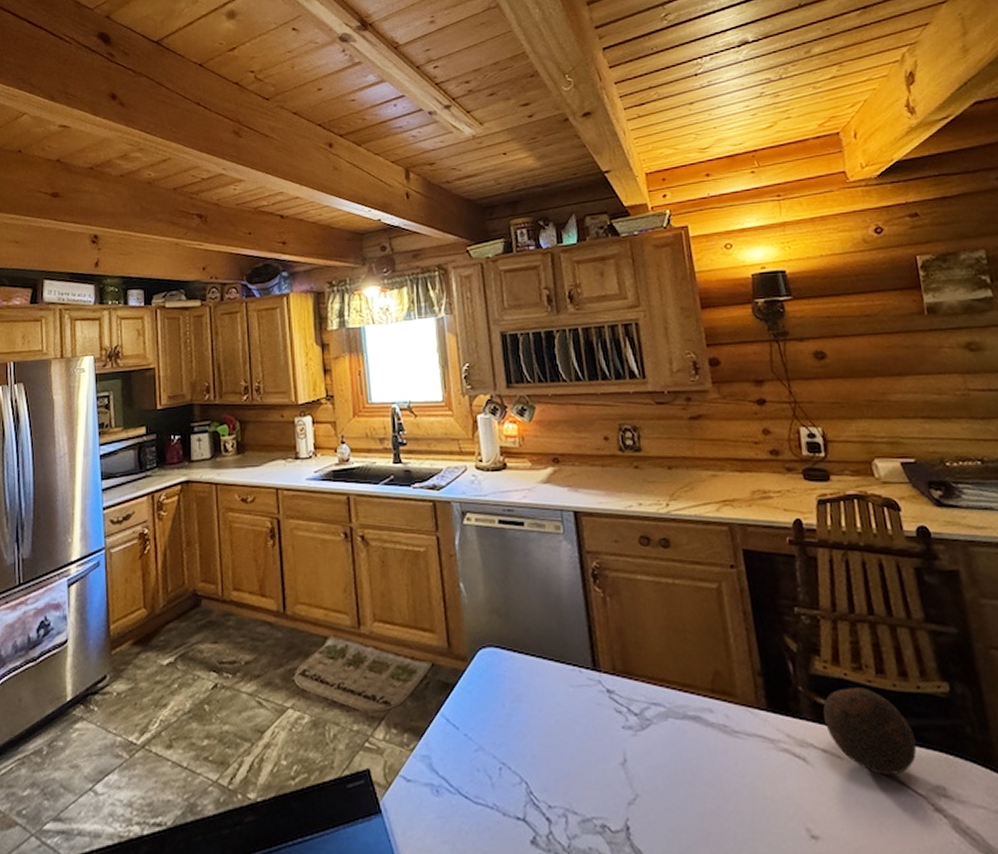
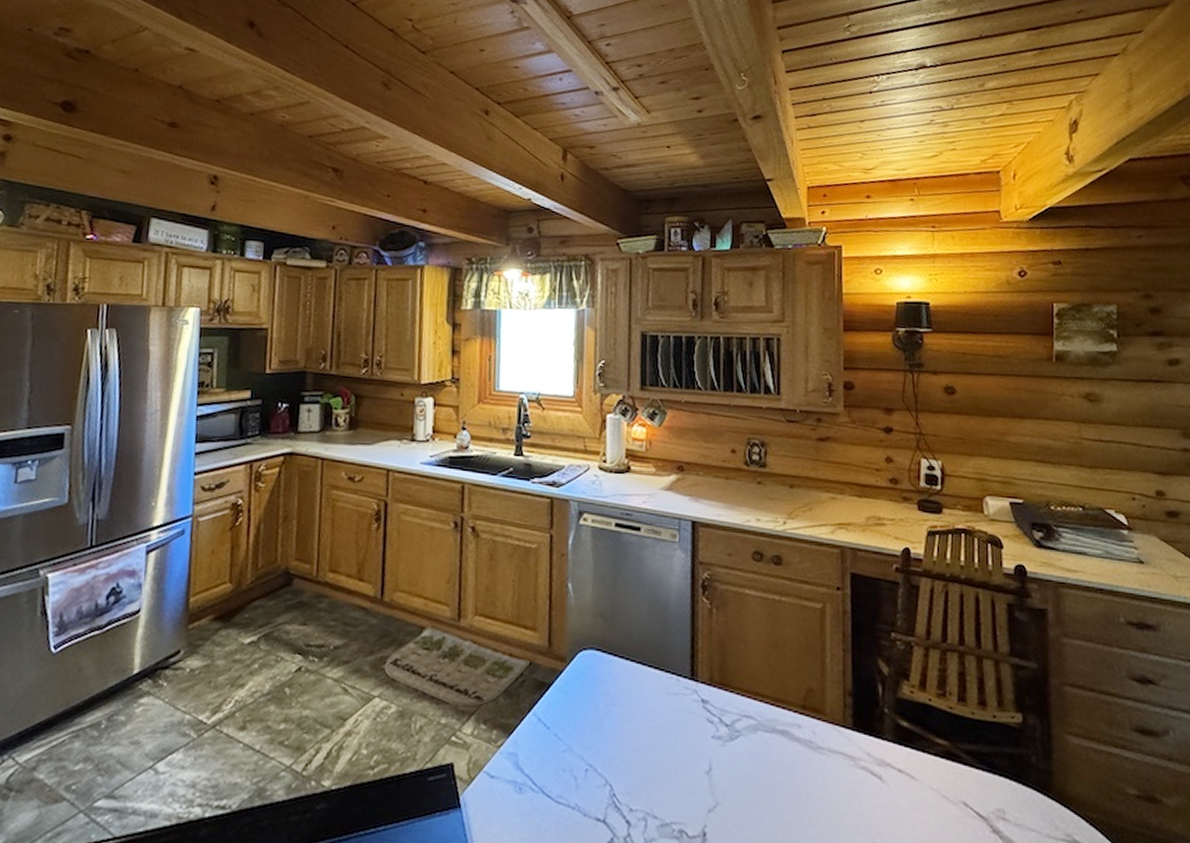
decorative ball: present [823,688,917,775] -> none [903,713,985,797]

